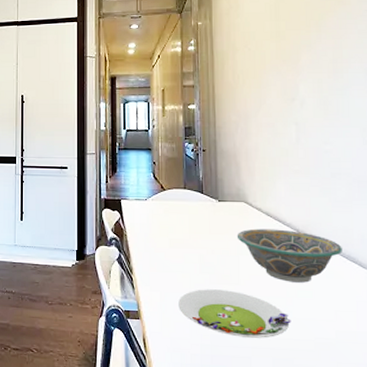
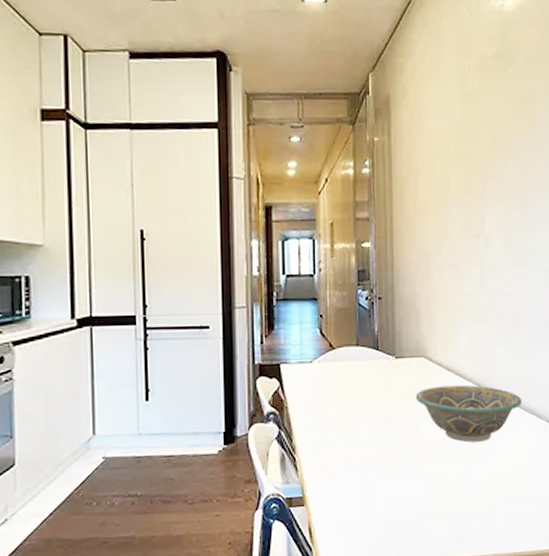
salad plate: present [178,289,291,338] -> none [350,459,470,510]

